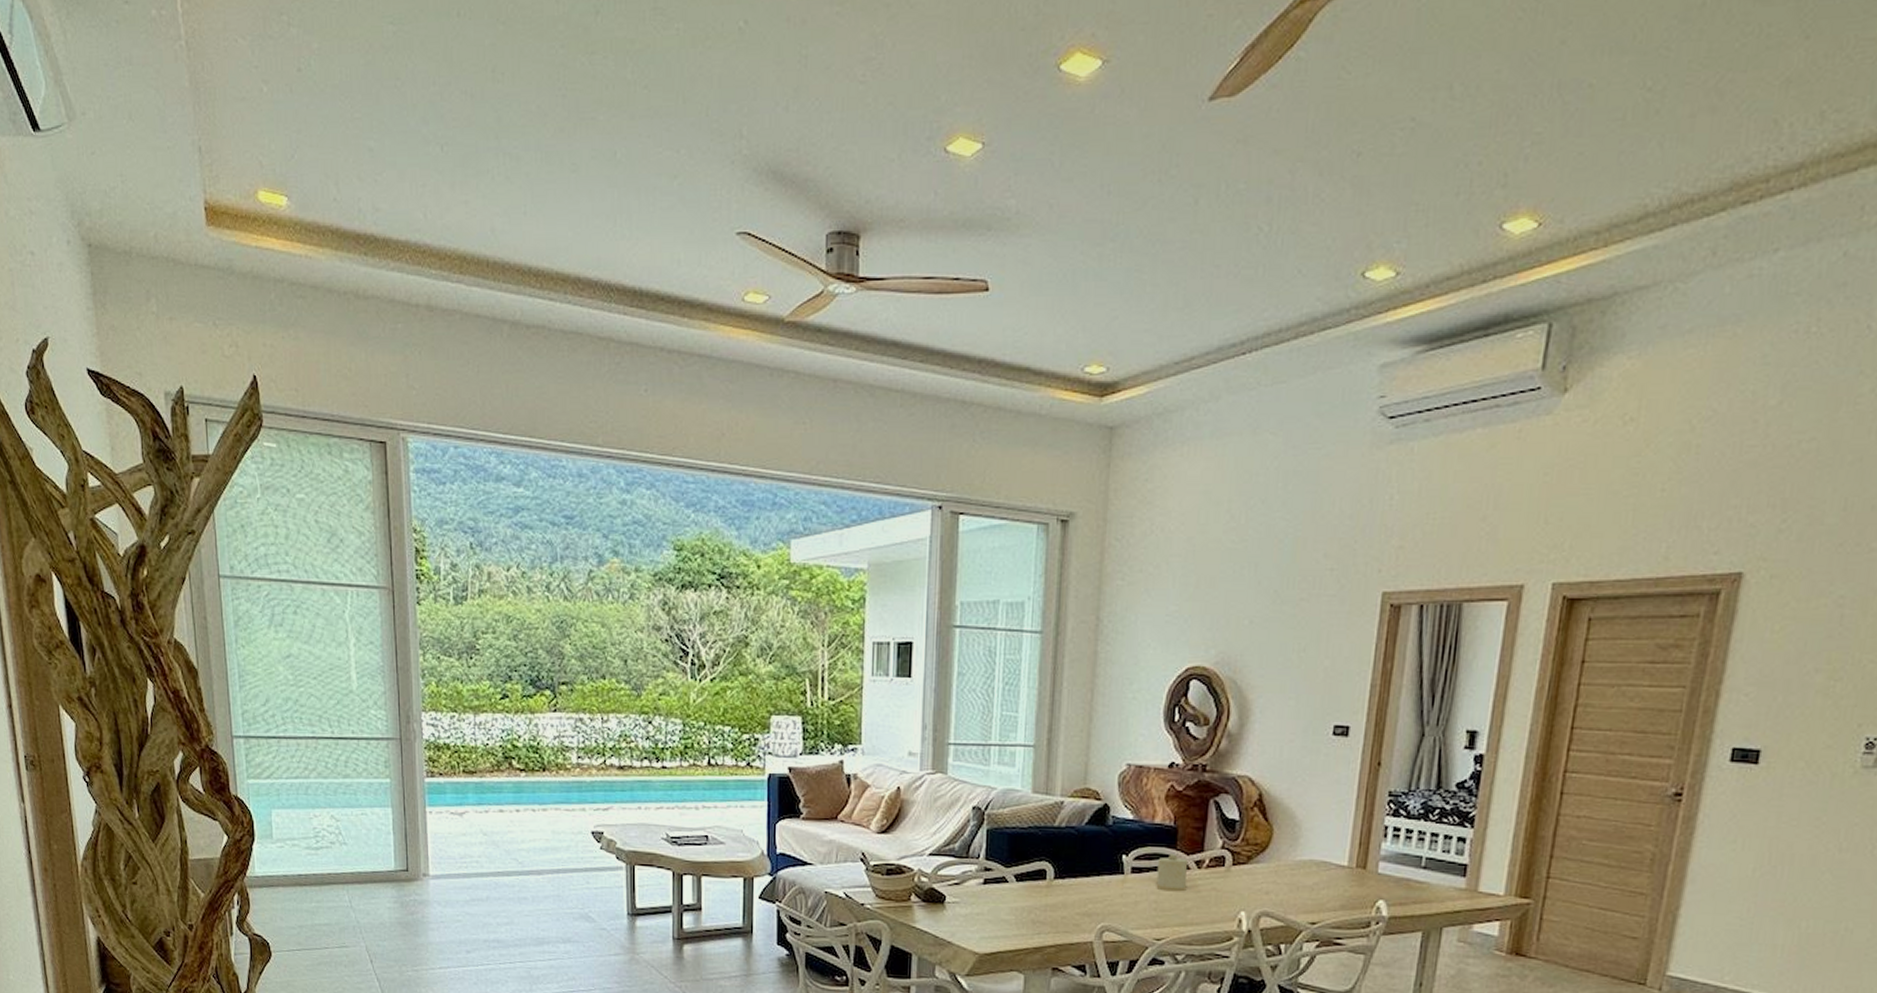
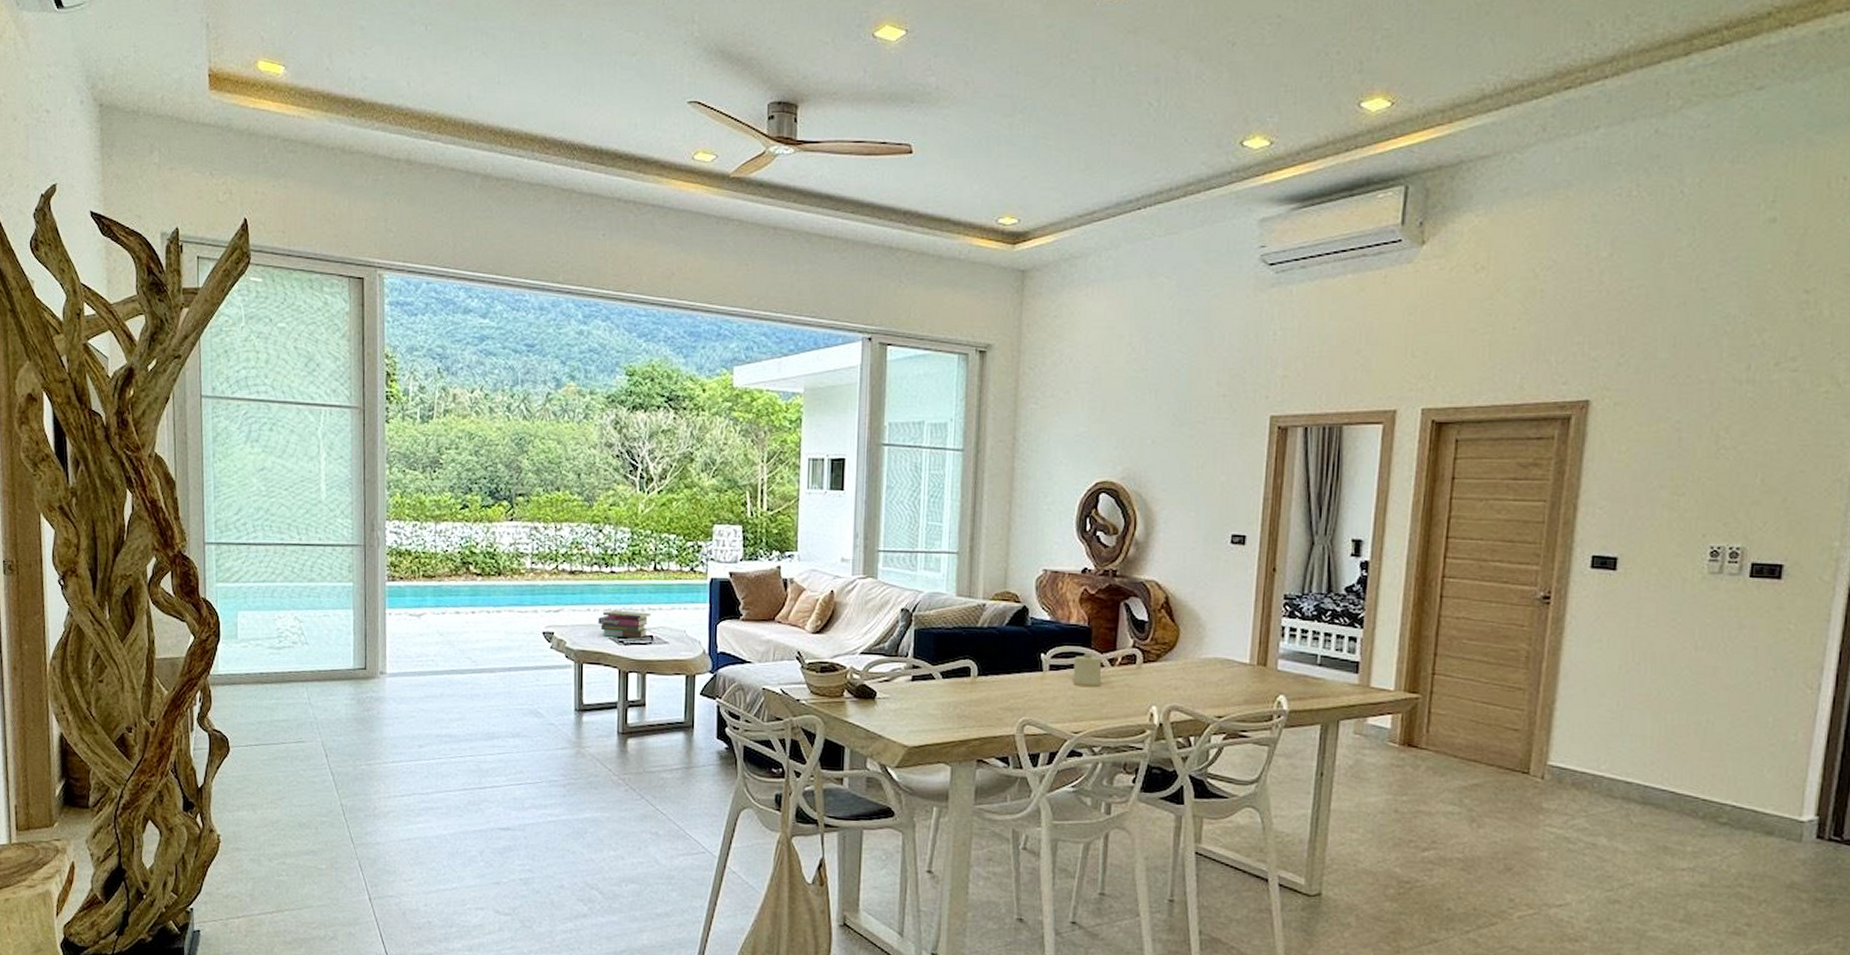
books: none [650,808,705,838] -> present [598,610,651,638]

